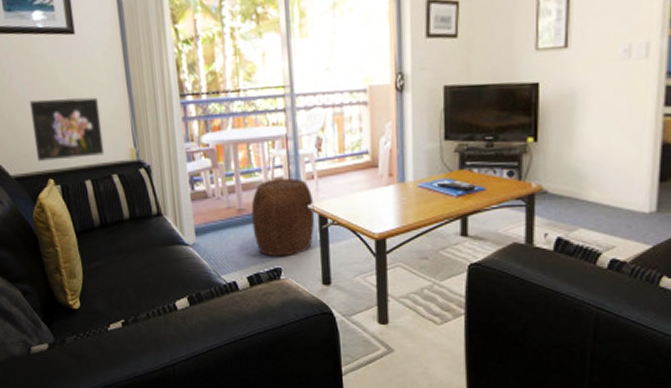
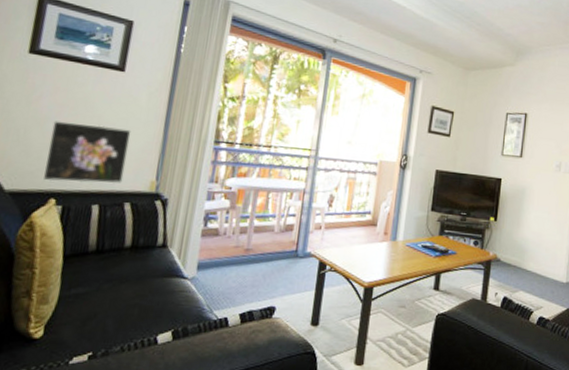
stool: present [251,178,315,257] -> none [255,225,318,297]

